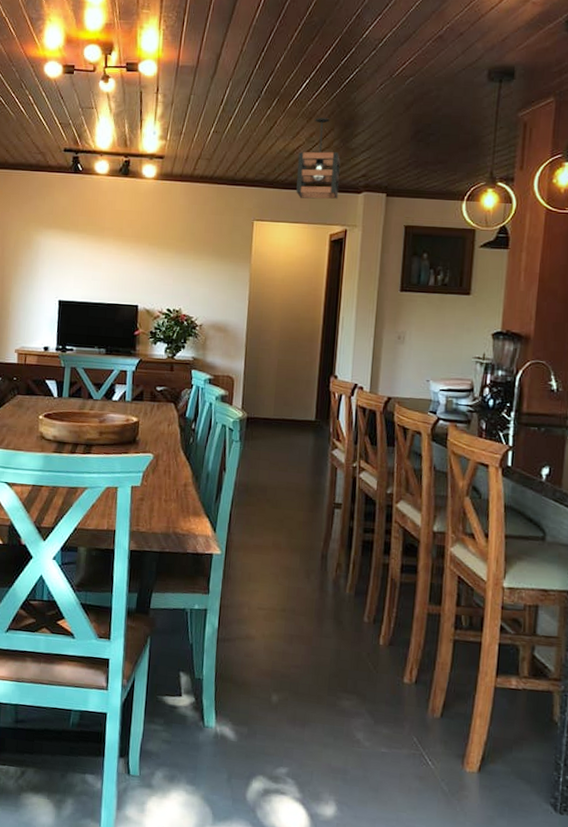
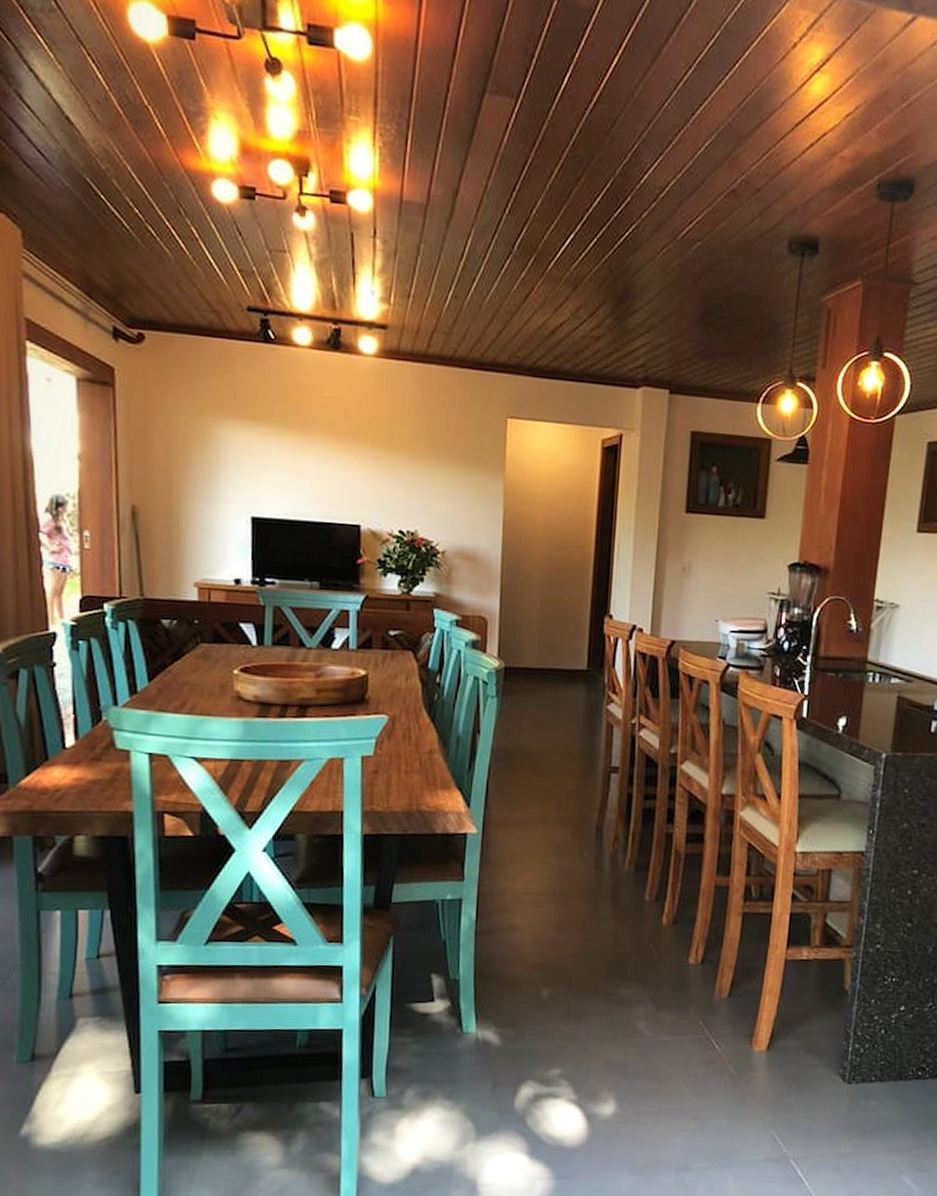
pendant light: present [296,118,340,199] -> none [560,286,614,394]

